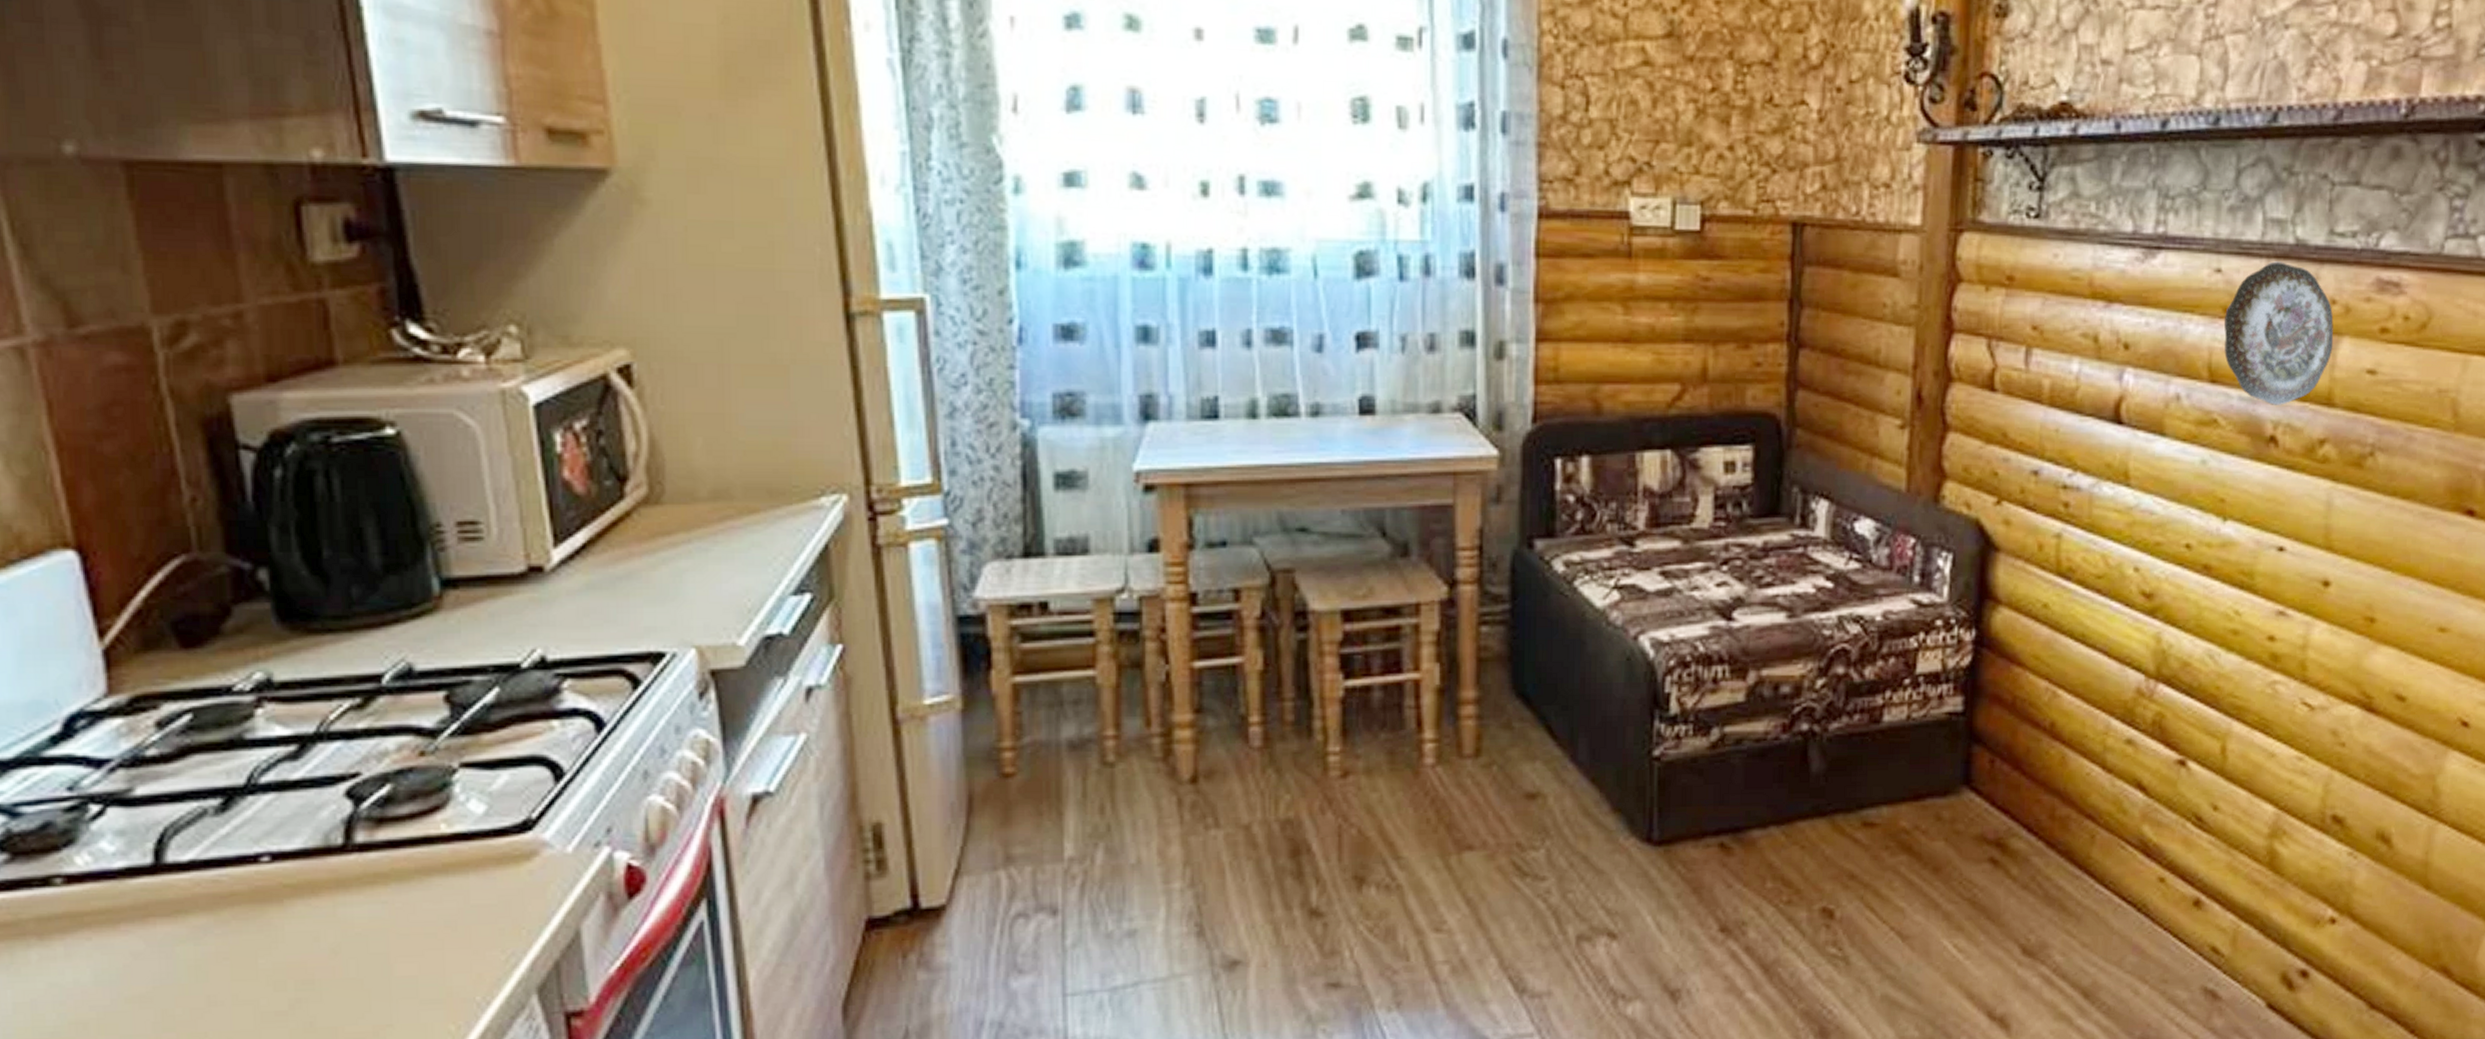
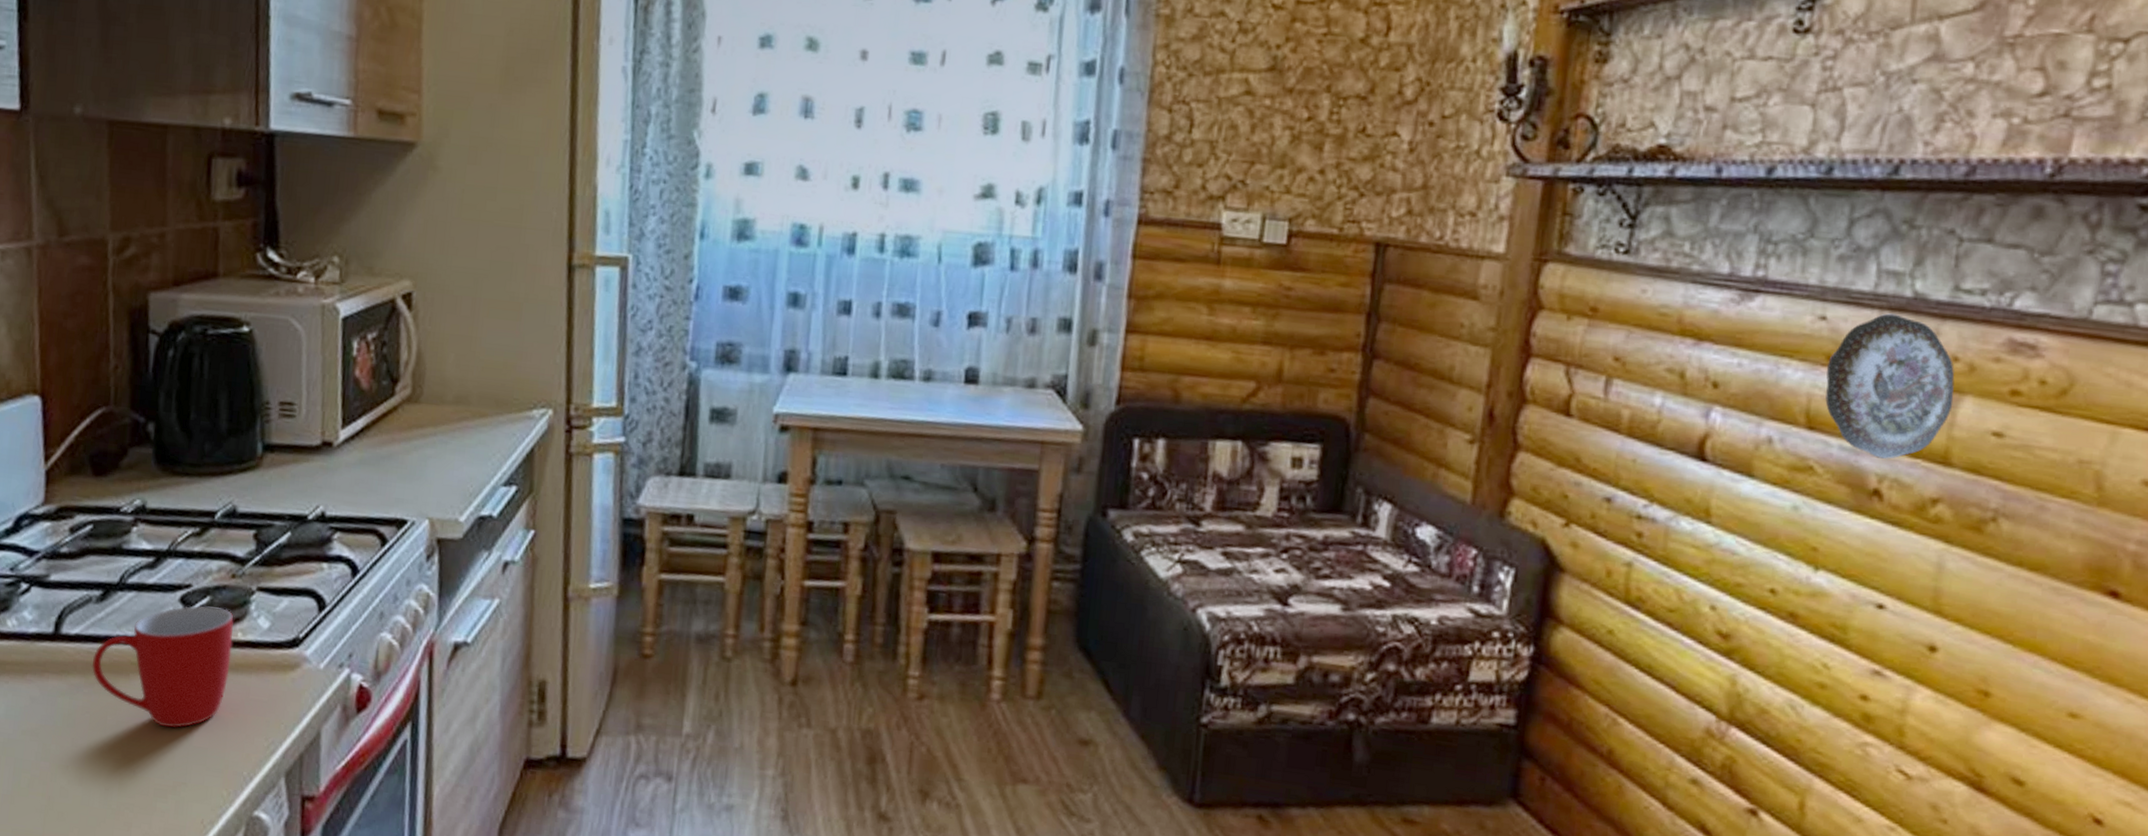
mug: none [221,796,435,960] -> present [91,605,234,728]

